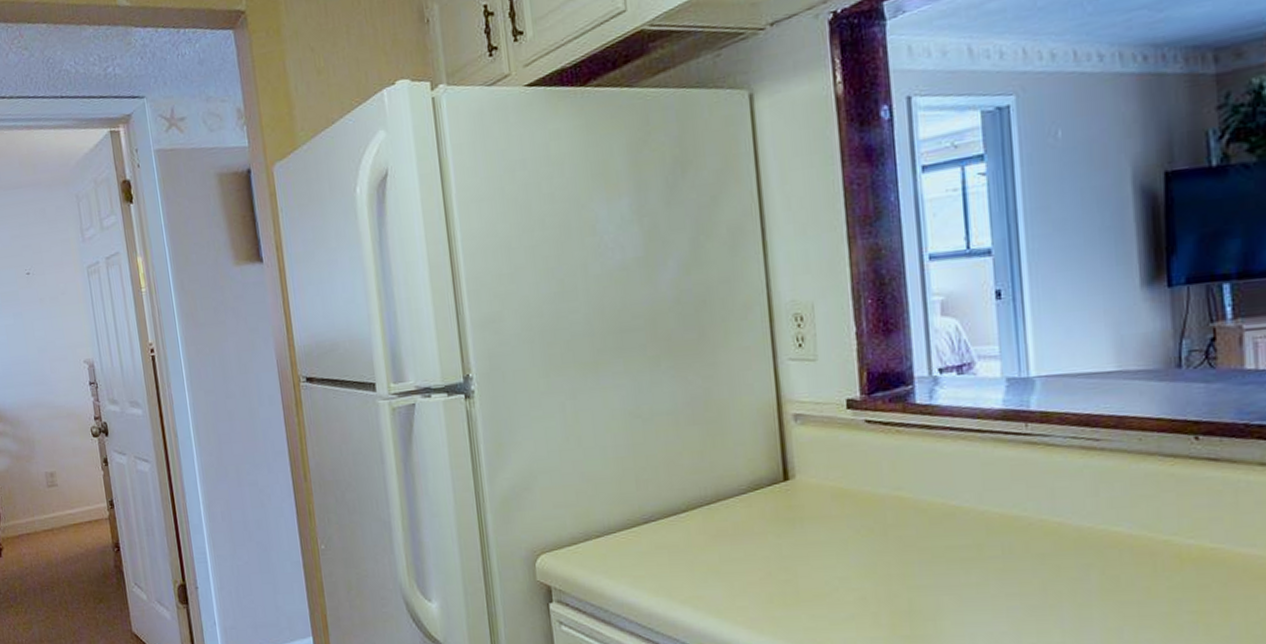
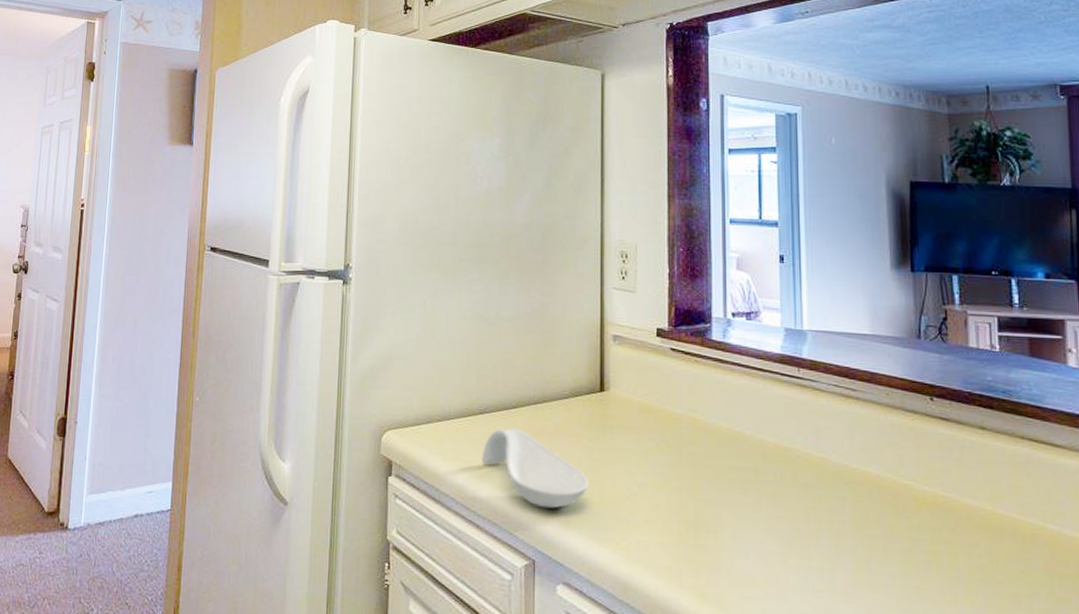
spoon rest: none [652,534,781,617] -> present [481,428,589,509]

